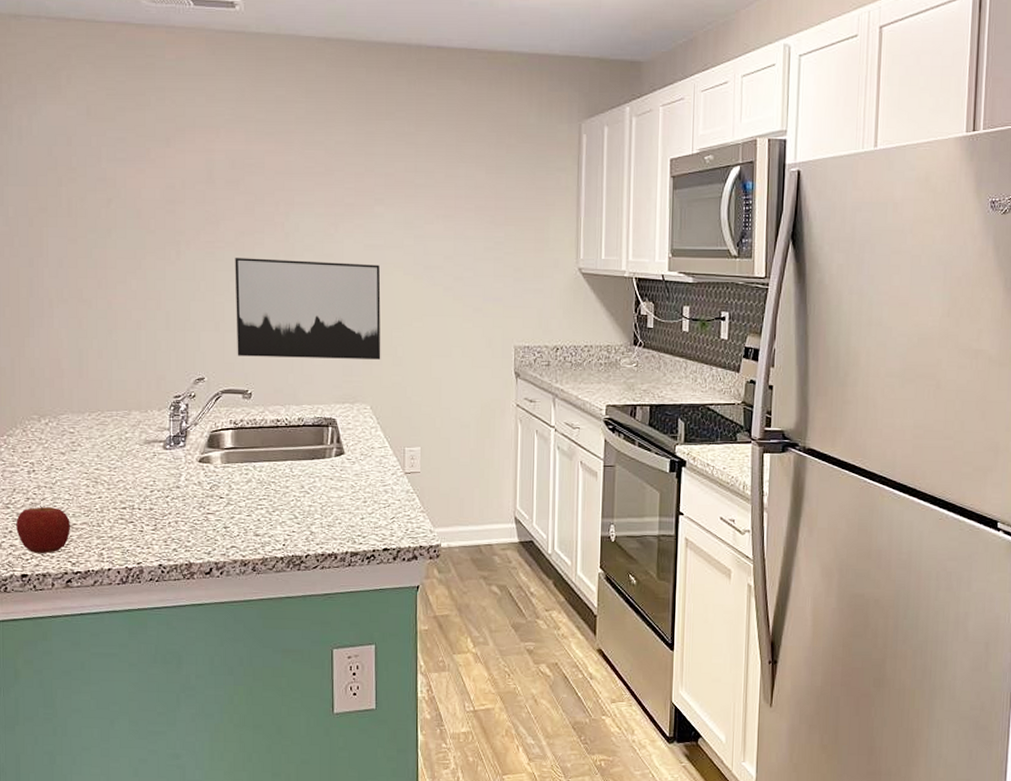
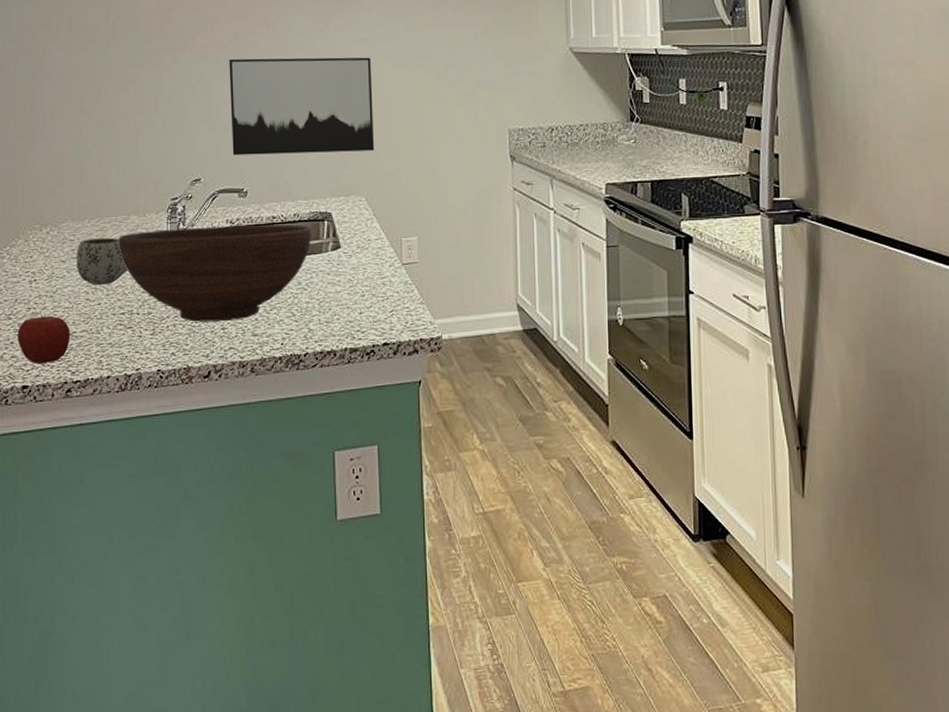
mug: none [77,431,130,479] -> present [77,237,128,285]
fruit bowl: none [119,426,316,521] -> present [118,225,312,322]

